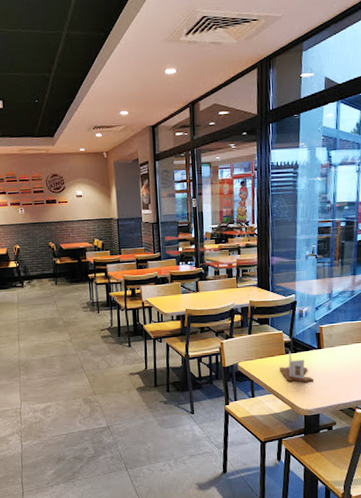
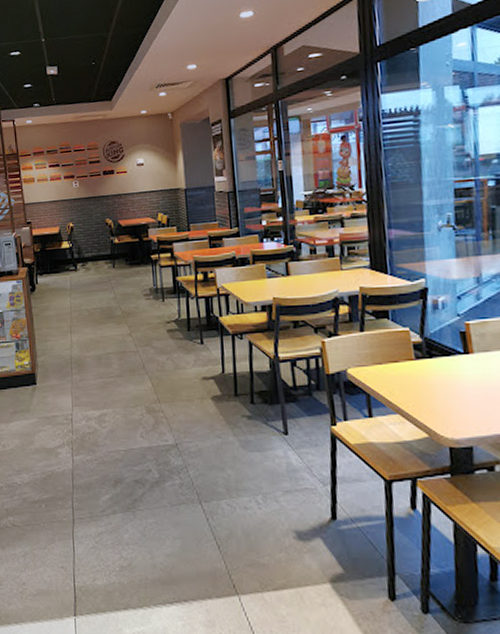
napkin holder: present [279,351,313,383] -> none [406,355,460,401]

